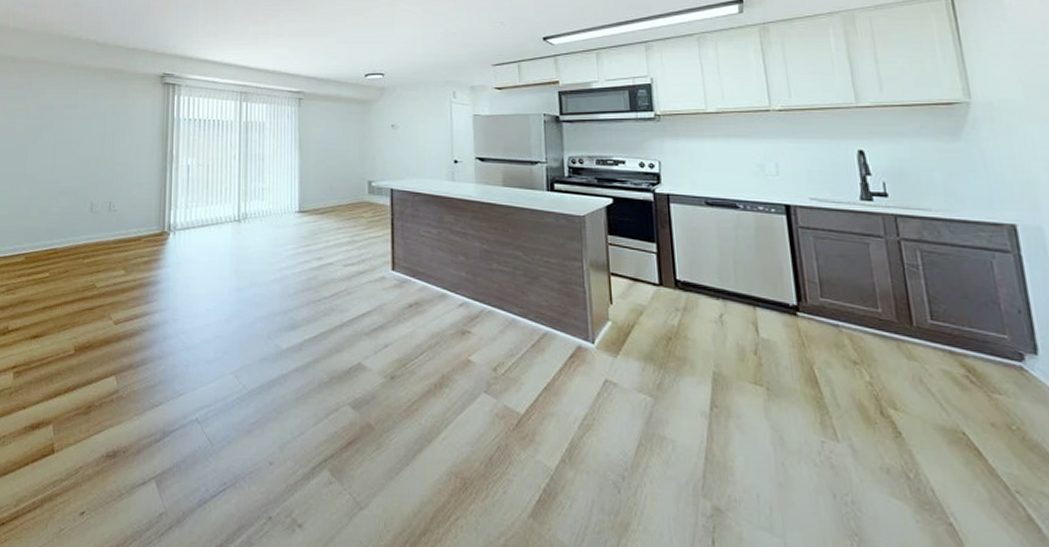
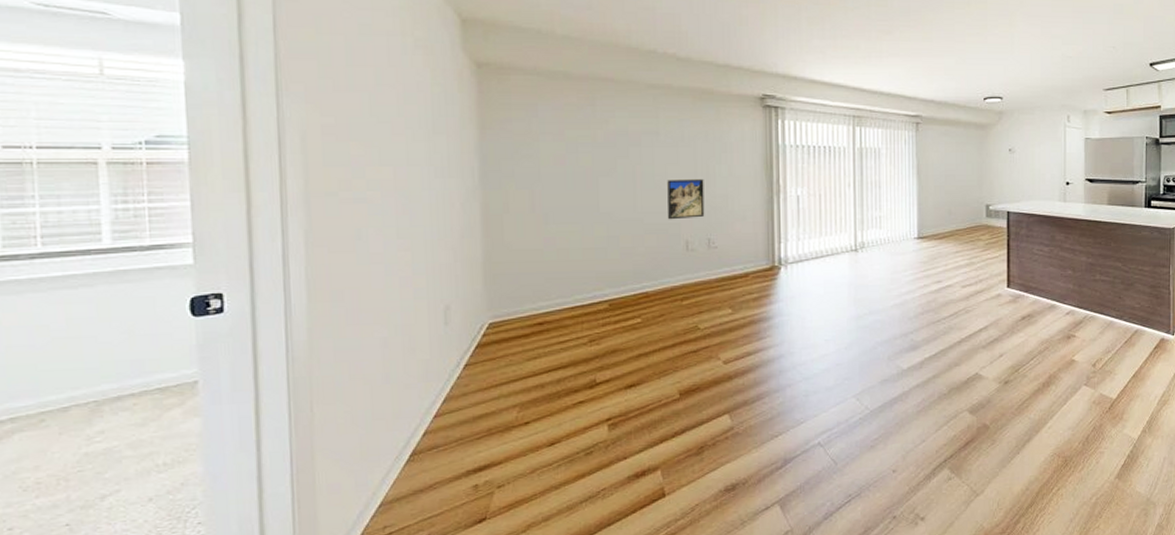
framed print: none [79,147,110,184] -> present [667,179,705,220]

